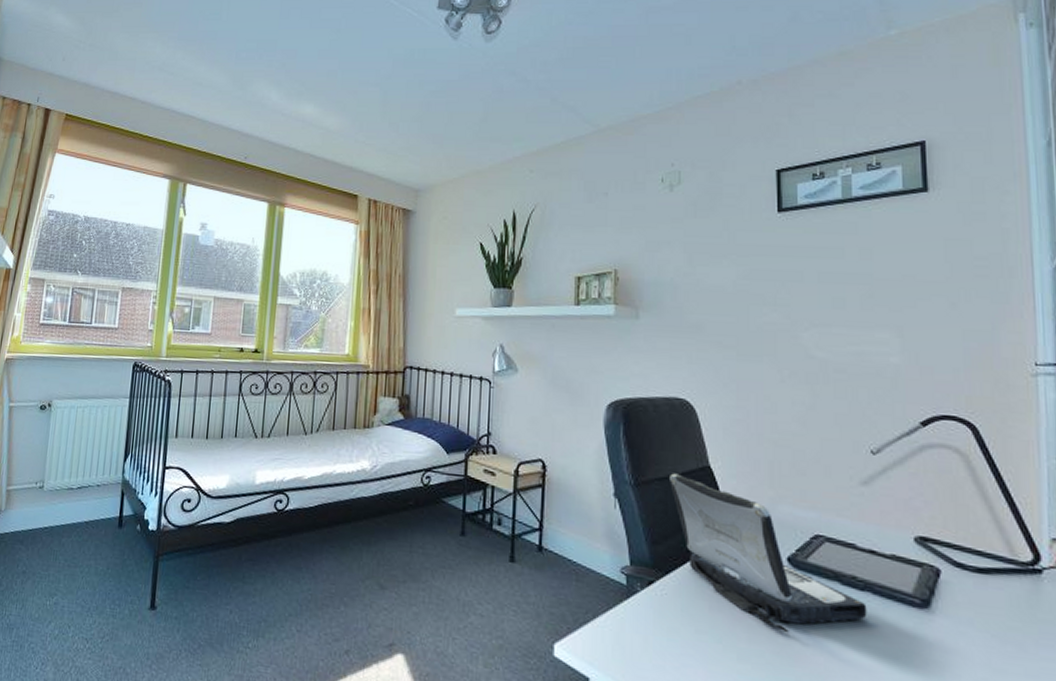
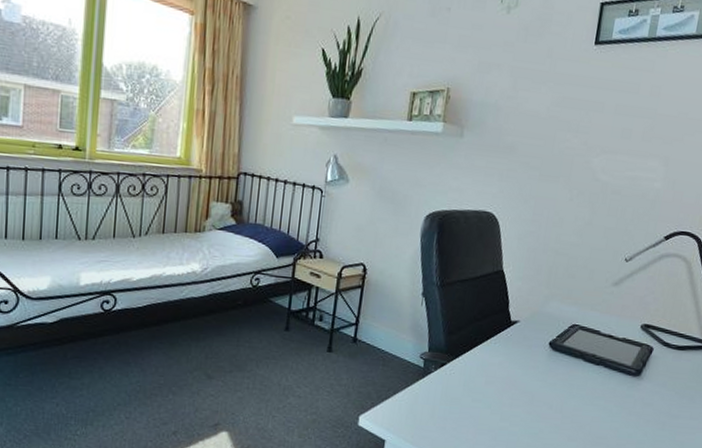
laptop: present [670,473,867,634] -> none [469,276,599,399]

